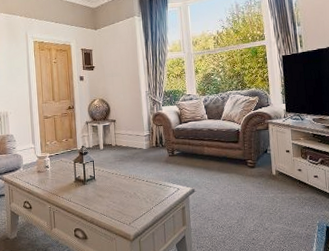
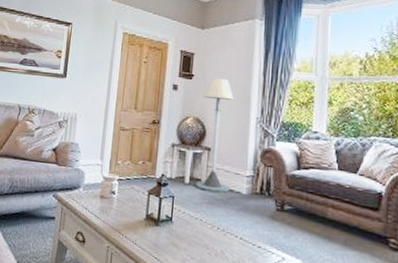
floor lamp: none [104,65,134,152] -> present [196,78,234,193]

